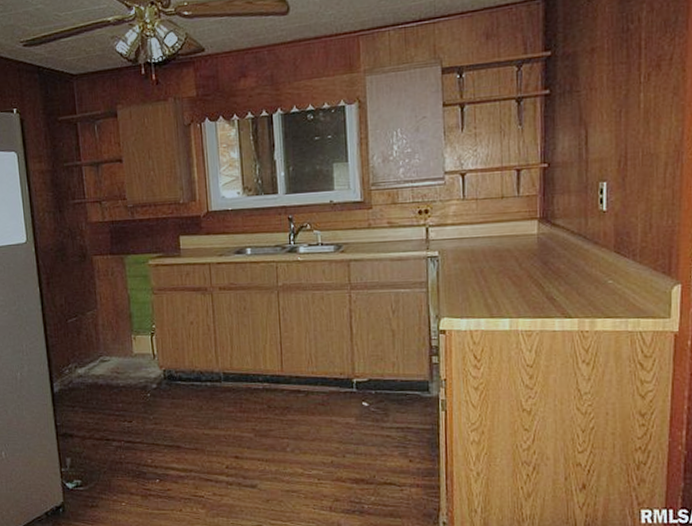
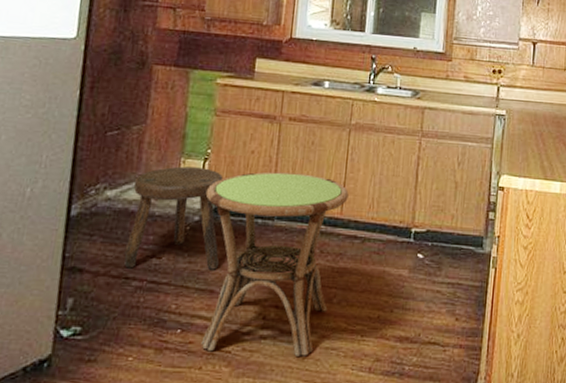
stool: none [97,341,181,432] -> present [124,166,224,270]
side table: none [157,337,286,499] -> present [201,172,349,356]

